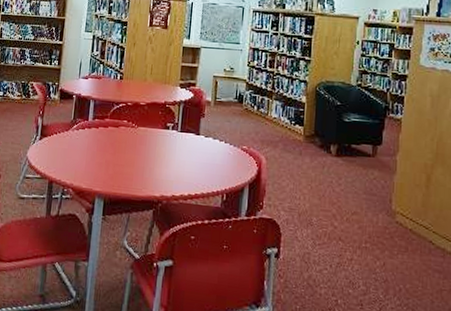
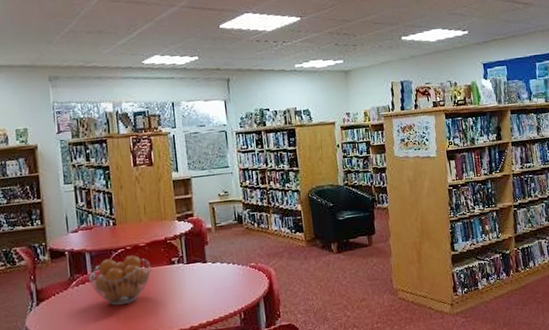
fruit basket: none [88,110,147,158] -> present [88,254,152,306]

